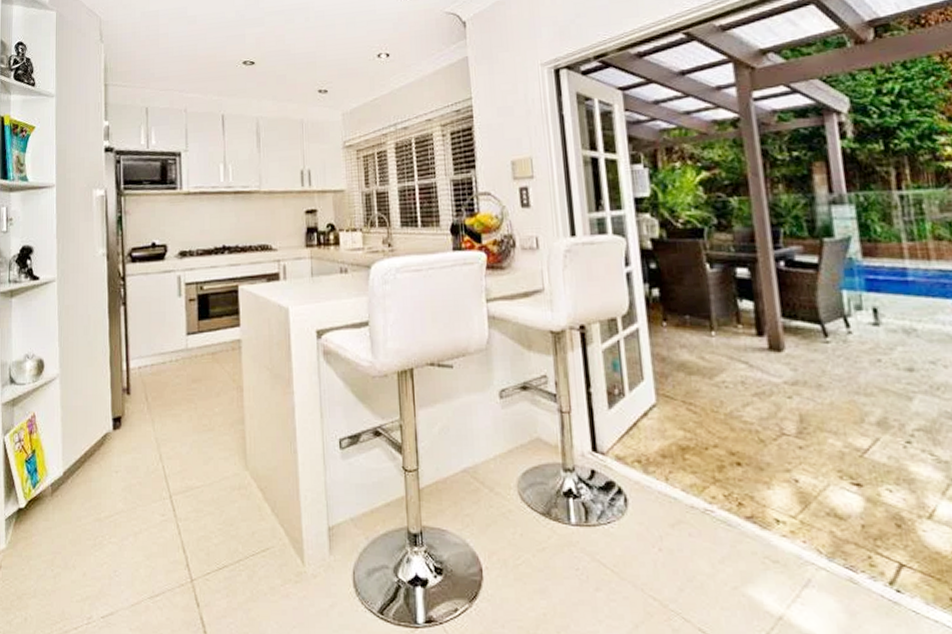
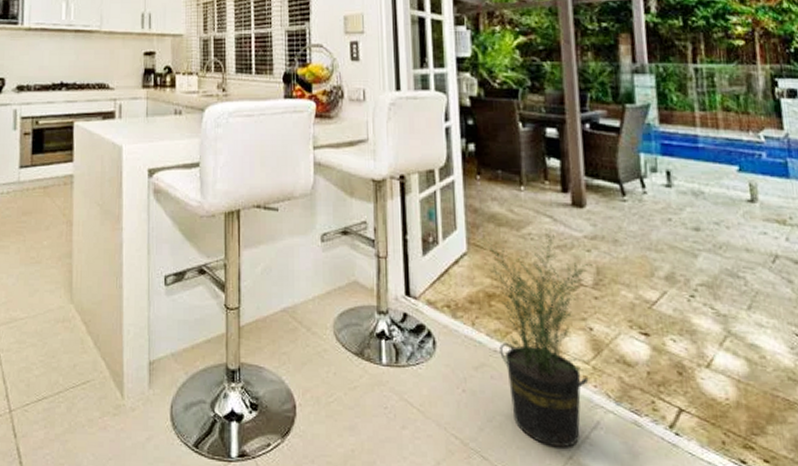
potted plant: none [671,382,797,608] -> present [482,235,593,448]

